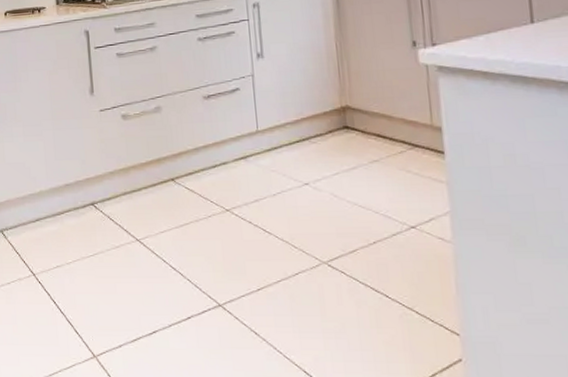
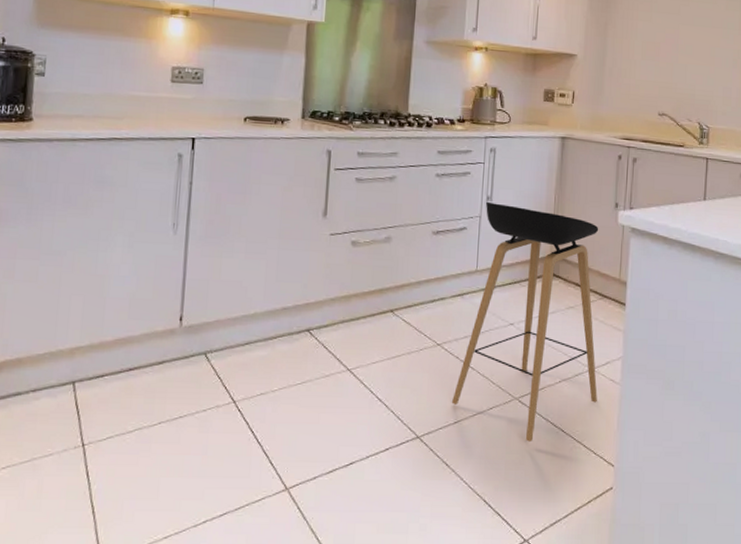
stool: none [251,58,425,309] -> present [452,201,599,442]

